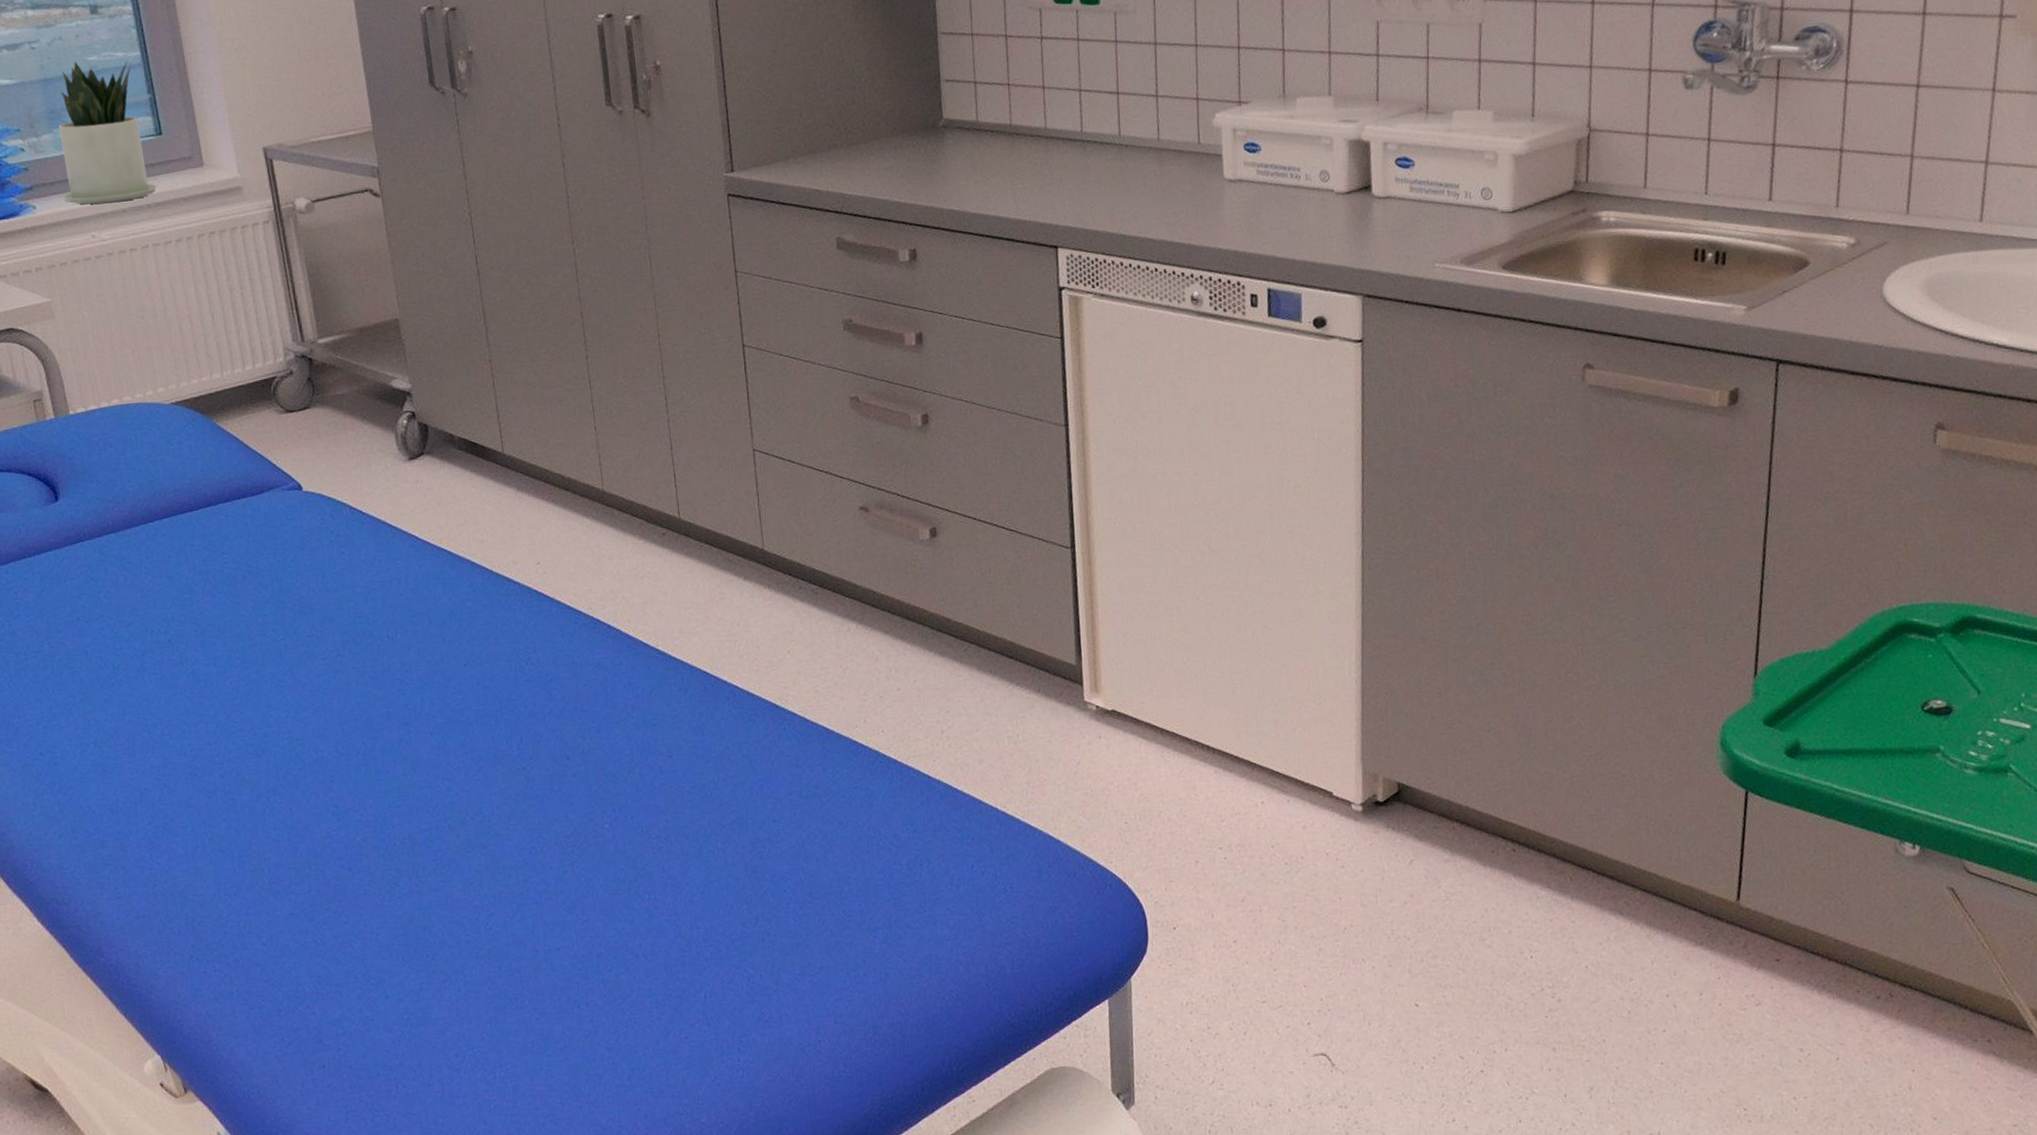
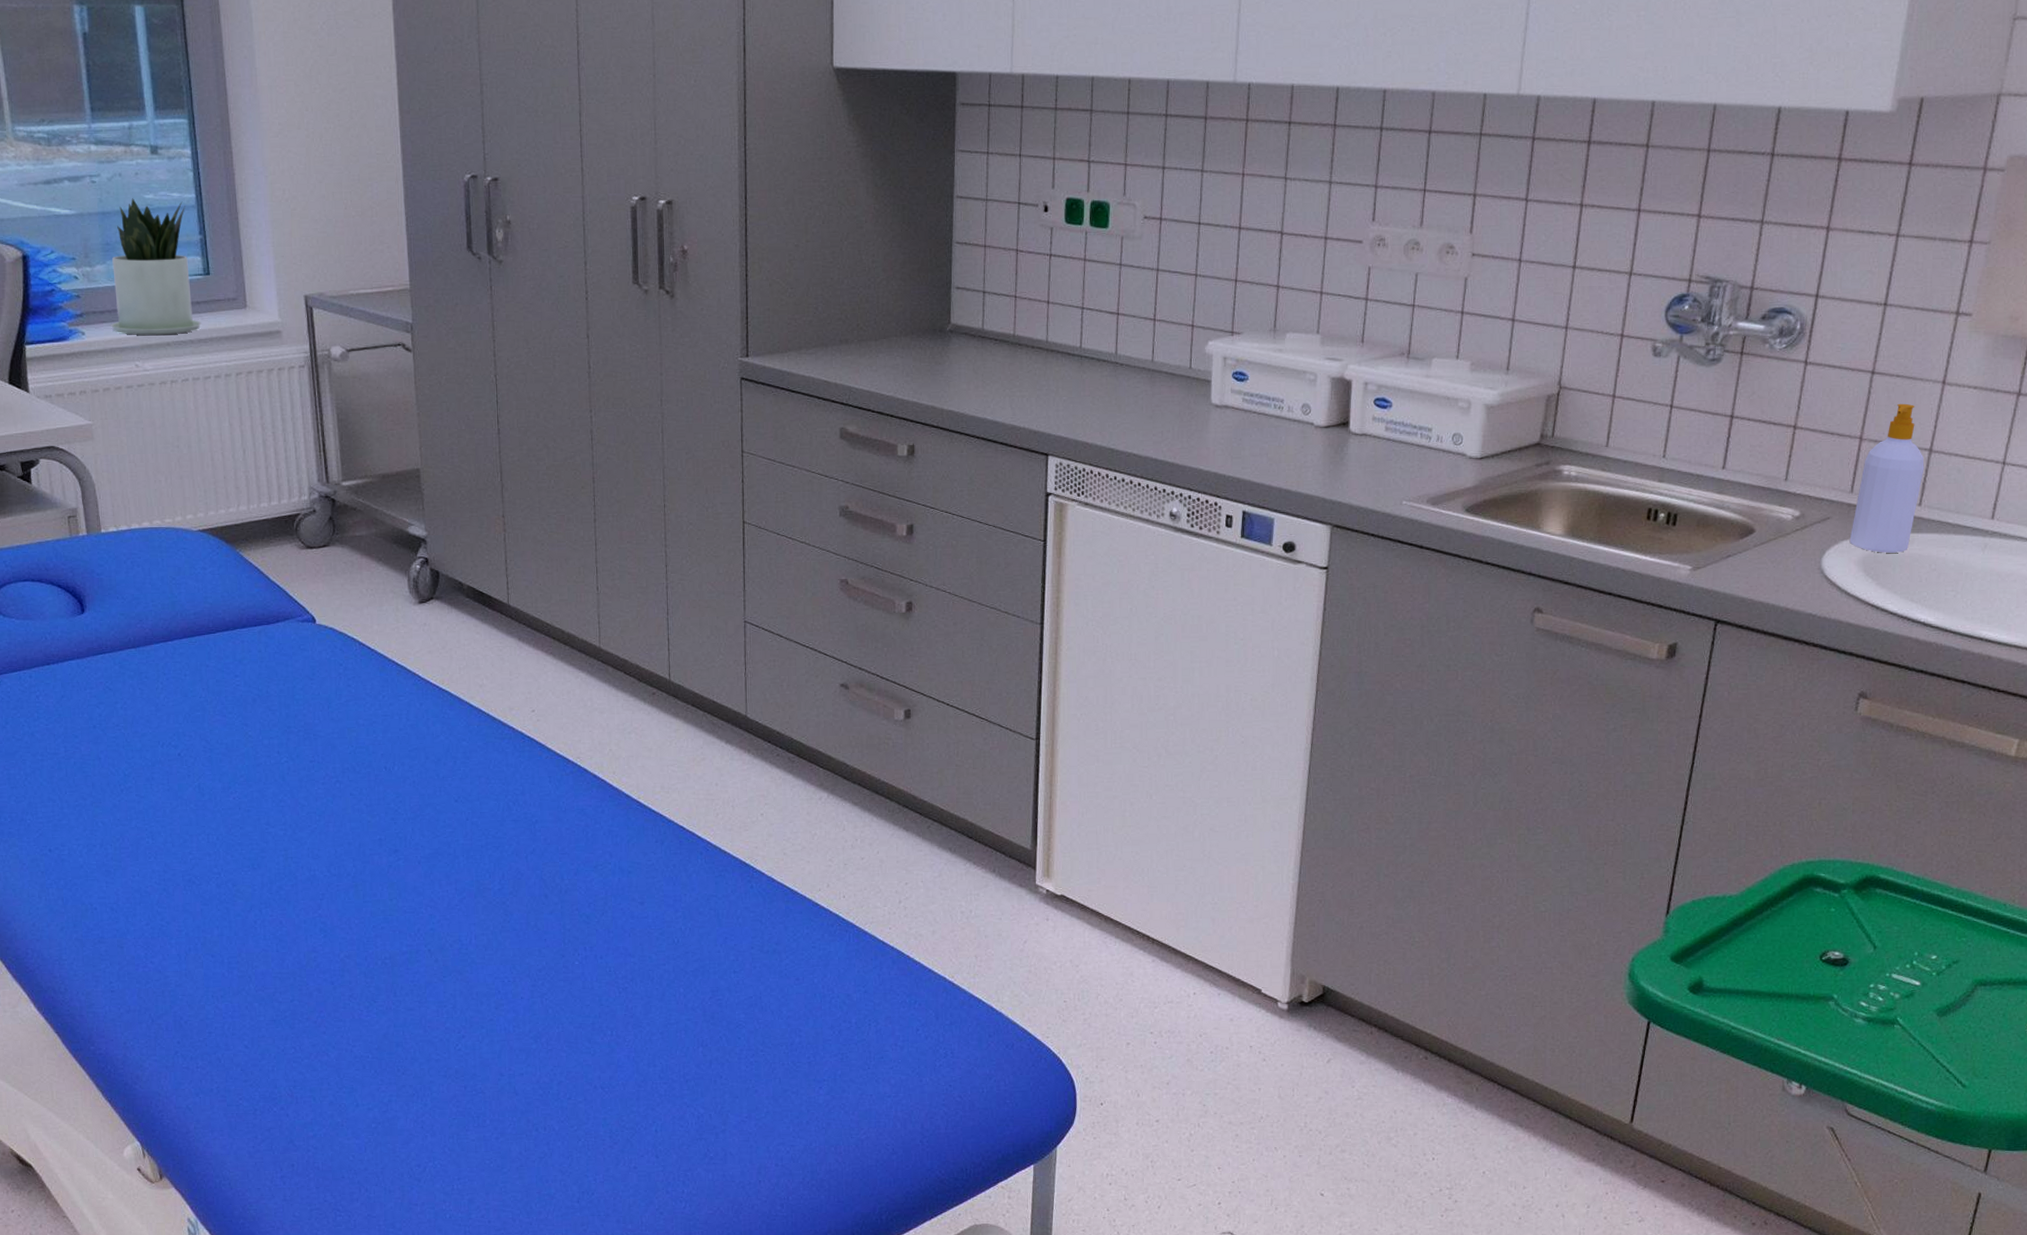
soap bottle: none [1910,115,1982,275] -> present [1849,403,1925,553]

